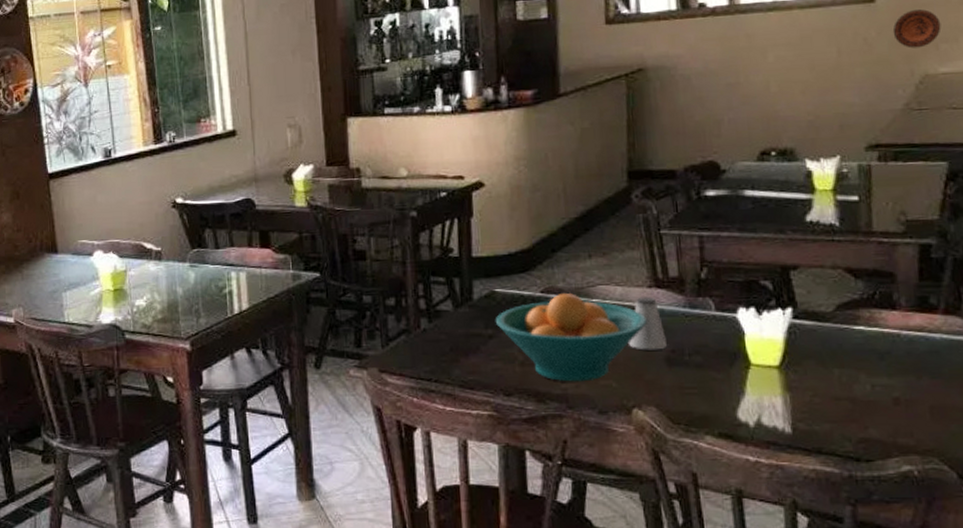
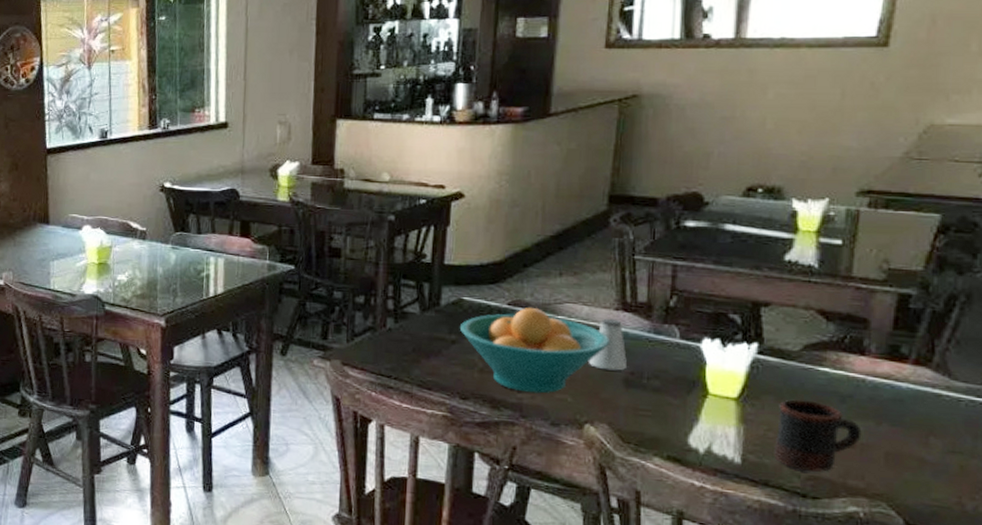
mug: none [821,361,905,433] -> present [774,399,862,472]
decorative plate: present [892,9,941,48] -> none [902,58,955,97]

